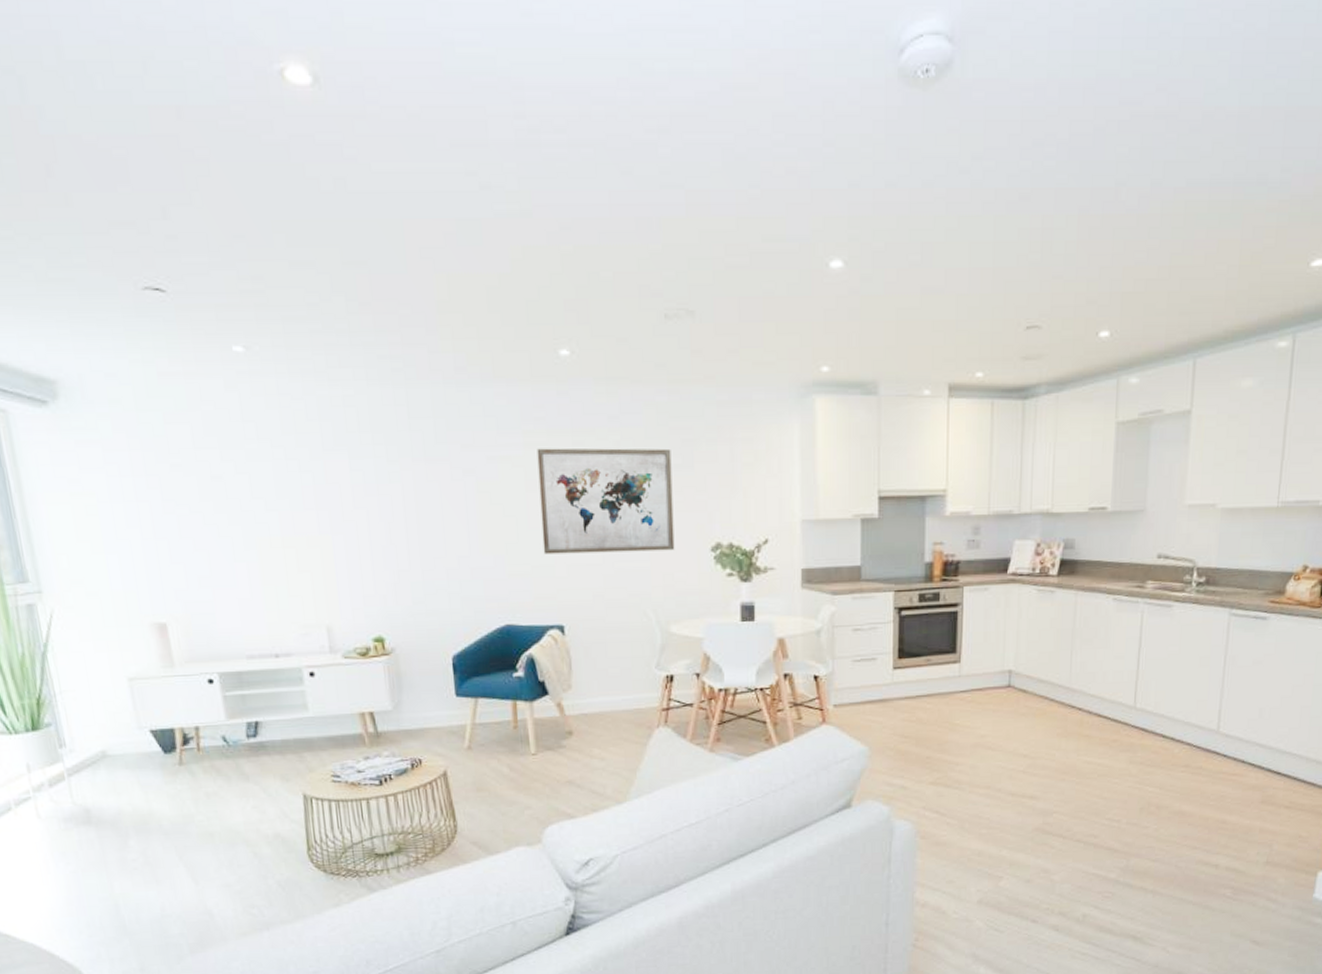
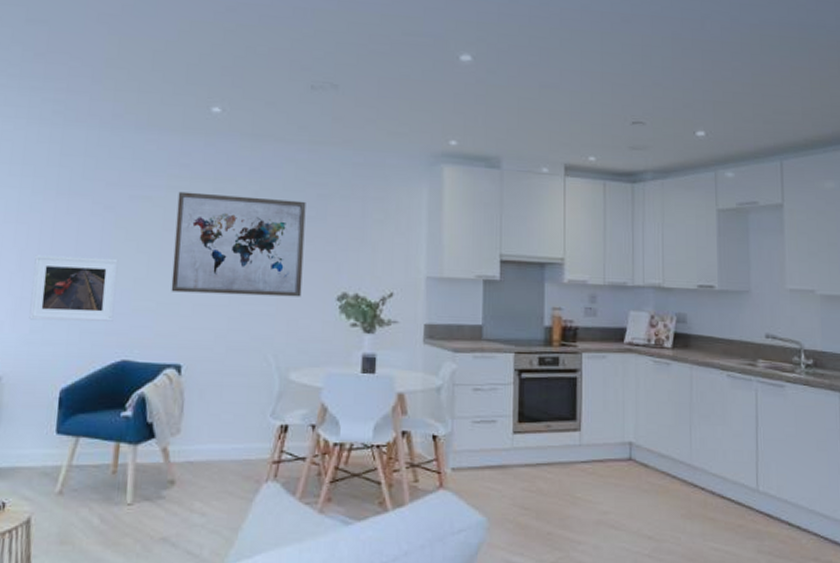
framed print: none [404,524,491,592] -> present [29,255,118,321]

